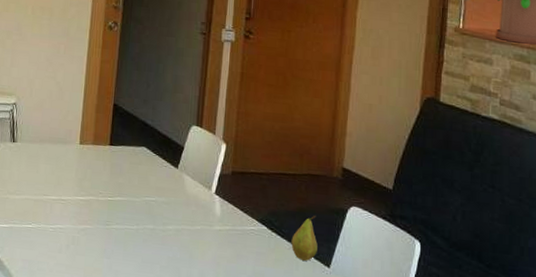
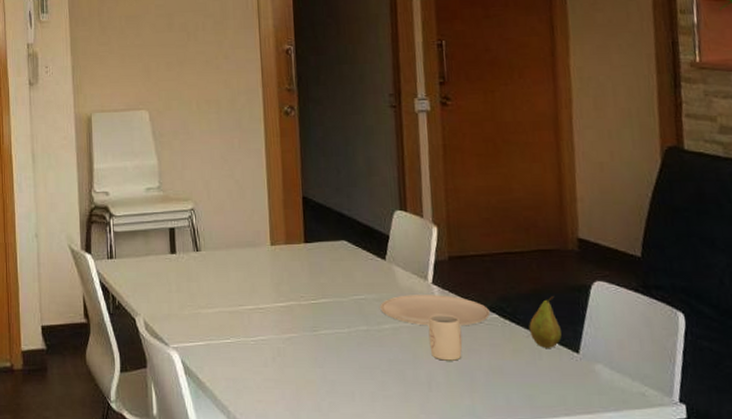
plate: none [167,201,261,234] -> present [380,295,491,326]
mug: none [205,221,235,264] -> present [428,314,463,361]

